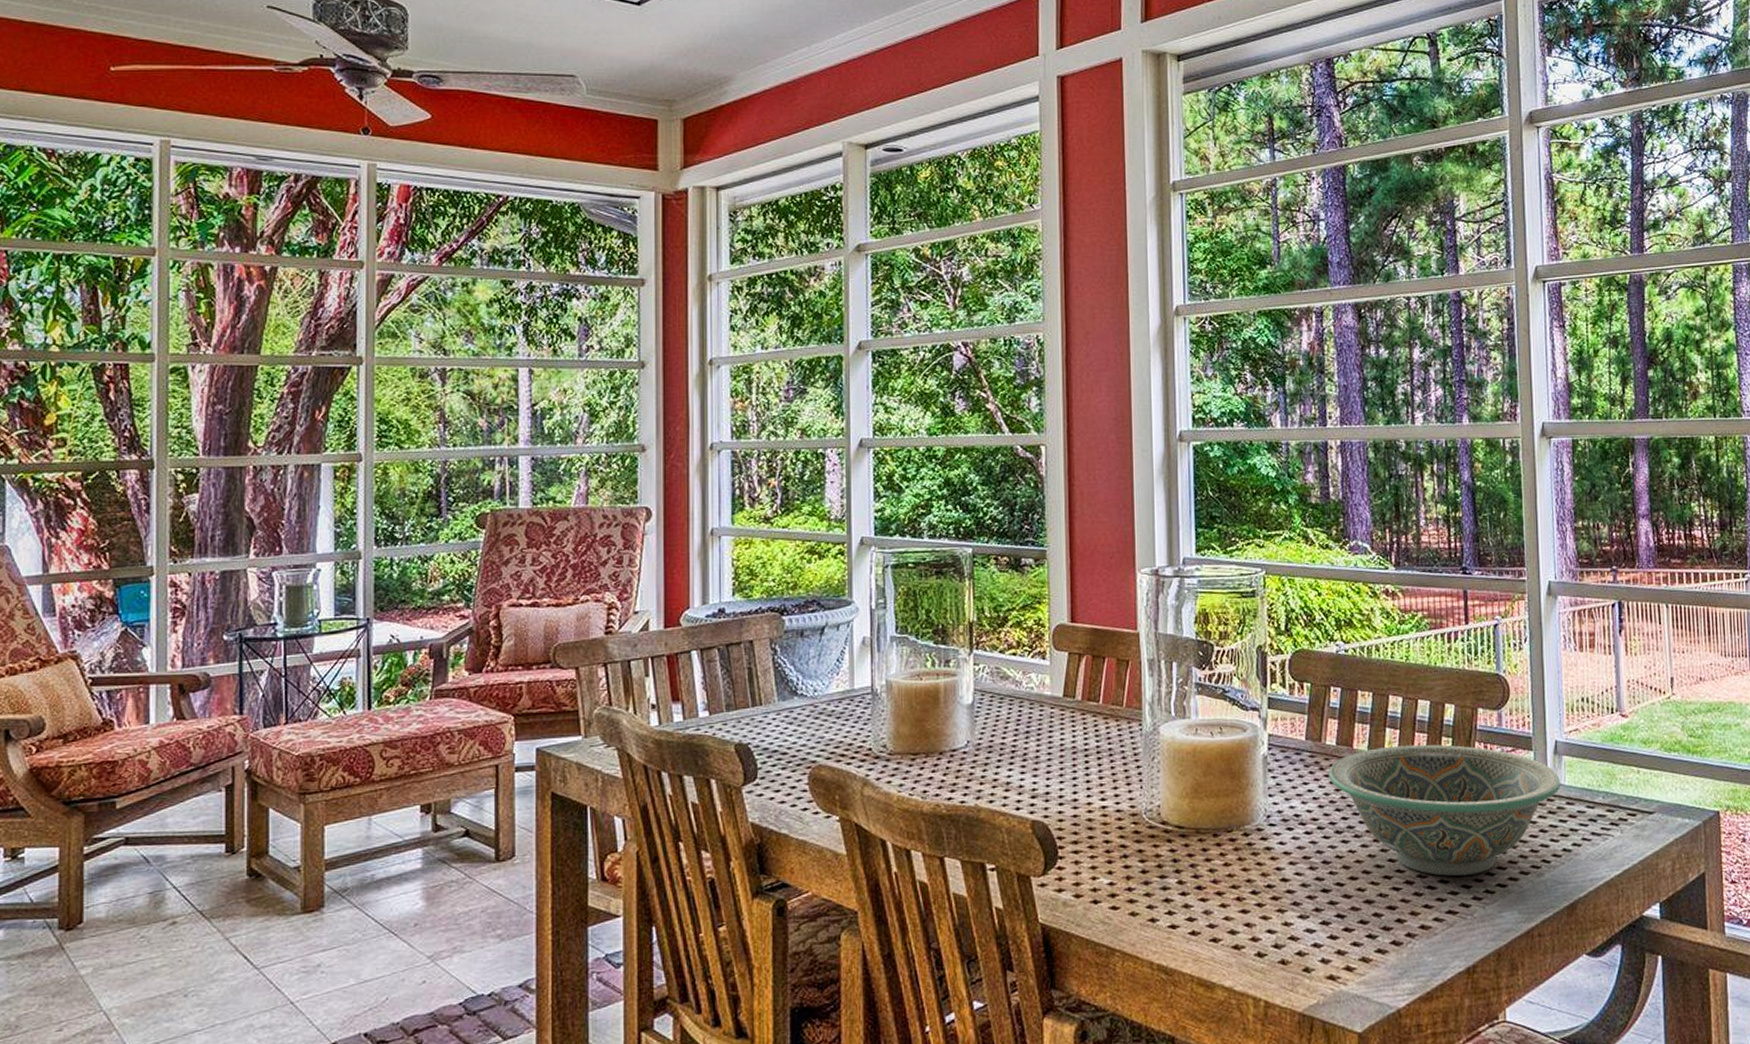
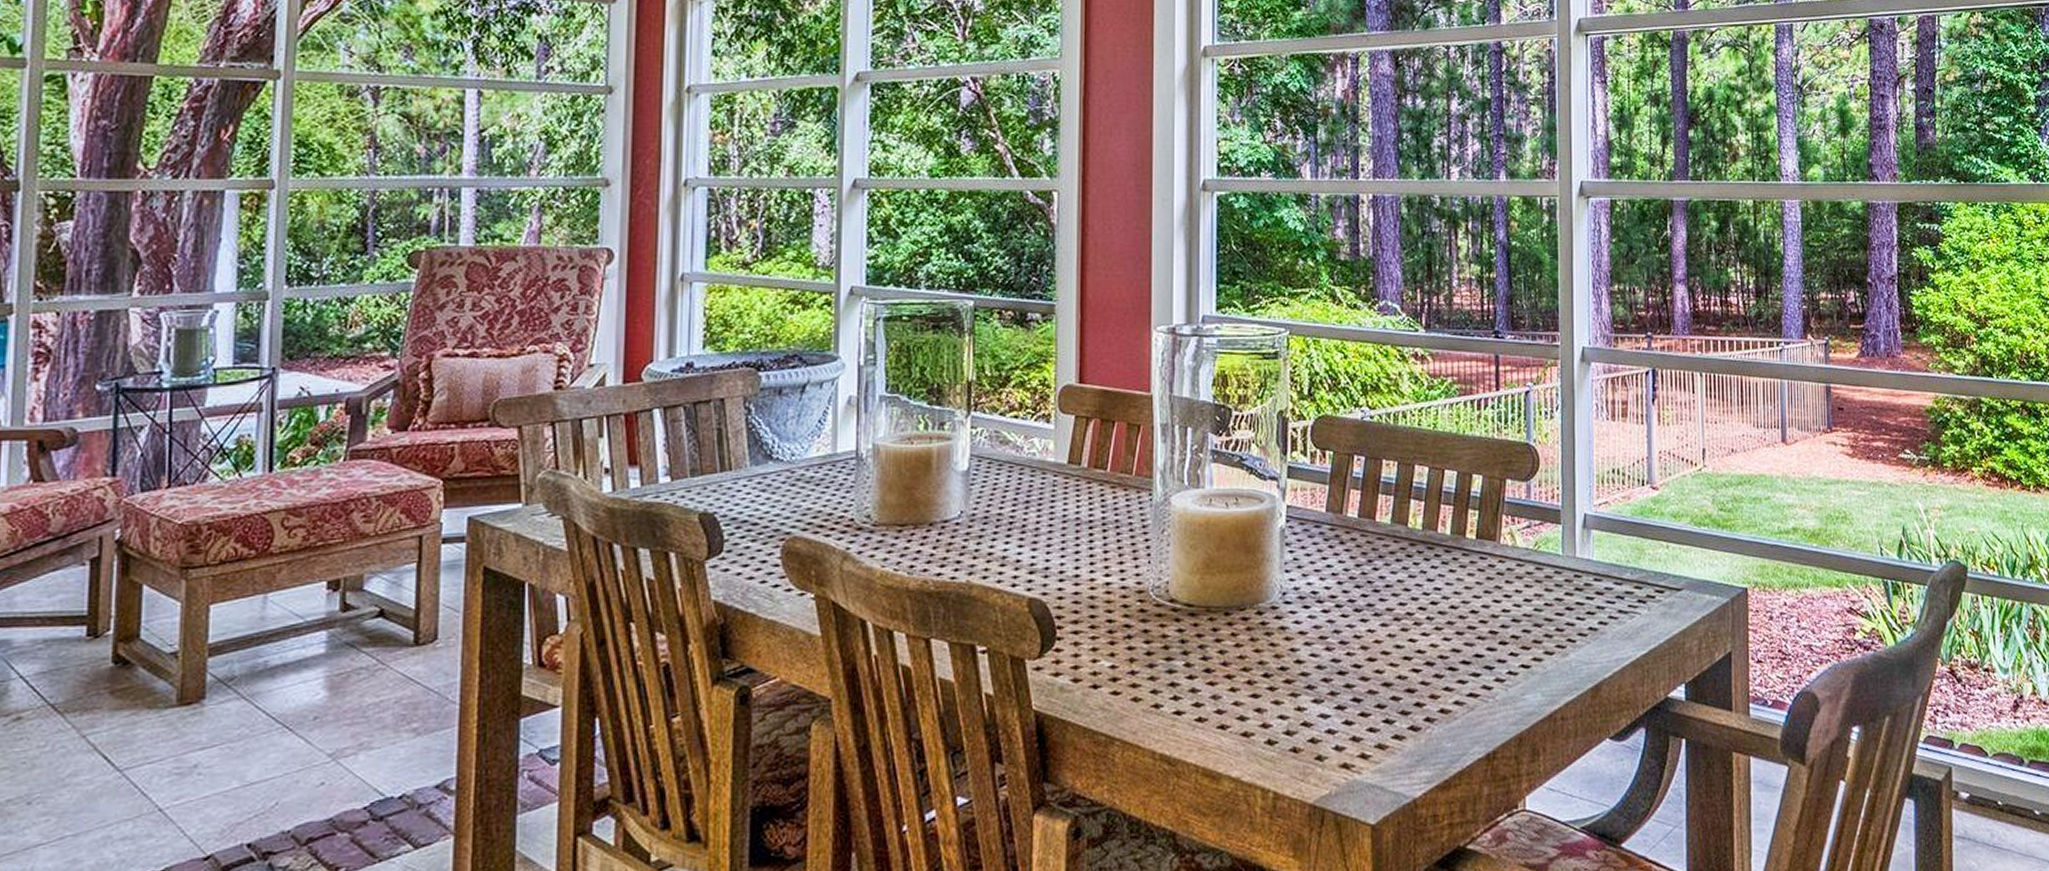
decorative bowl: present [1329,744,1561,876] -> none [1349,517,1589,657]

